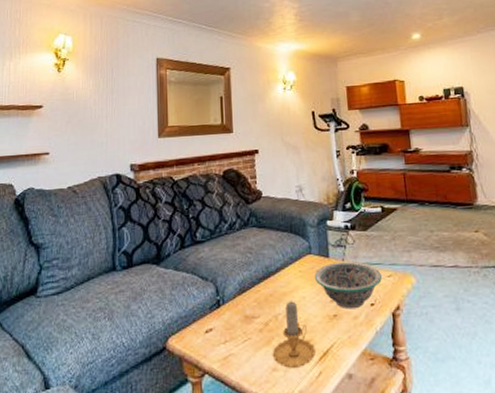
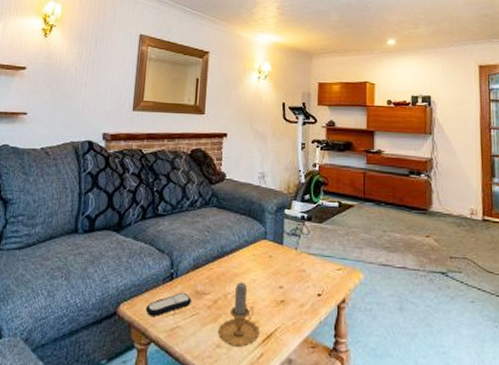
remote control: none [195,318,241,347] -> present [145,292,191,316]
decorative bowl: present [314,261,382,310] -> none [266,250,331,297]

